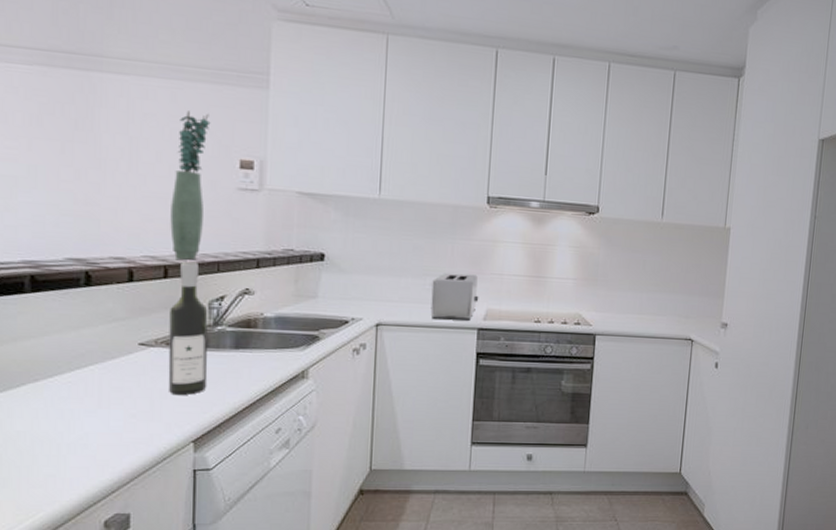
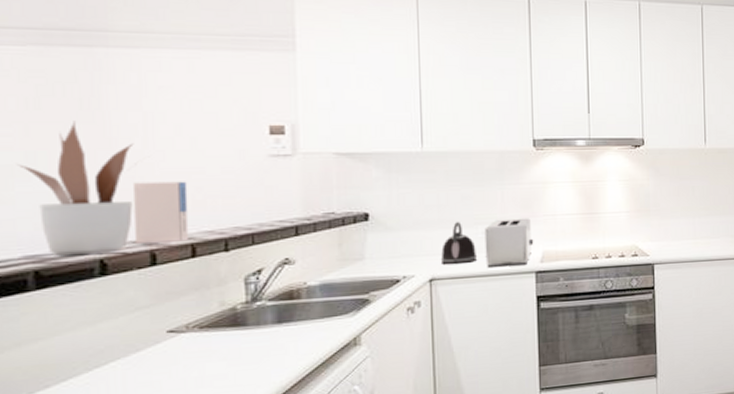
potted plant: none [22,139,125,266] -> present [18,121,141,257]
book: none [117,202,164,262] -> present [134,181,189,243]
bottle: present [168,261,208,395] -> none [201,236,249,381]
vase: present [170,111,211,260] -> none [195,80,234,236]
kettle: none [388,270,424,313] -> present [440,221,478,265]

